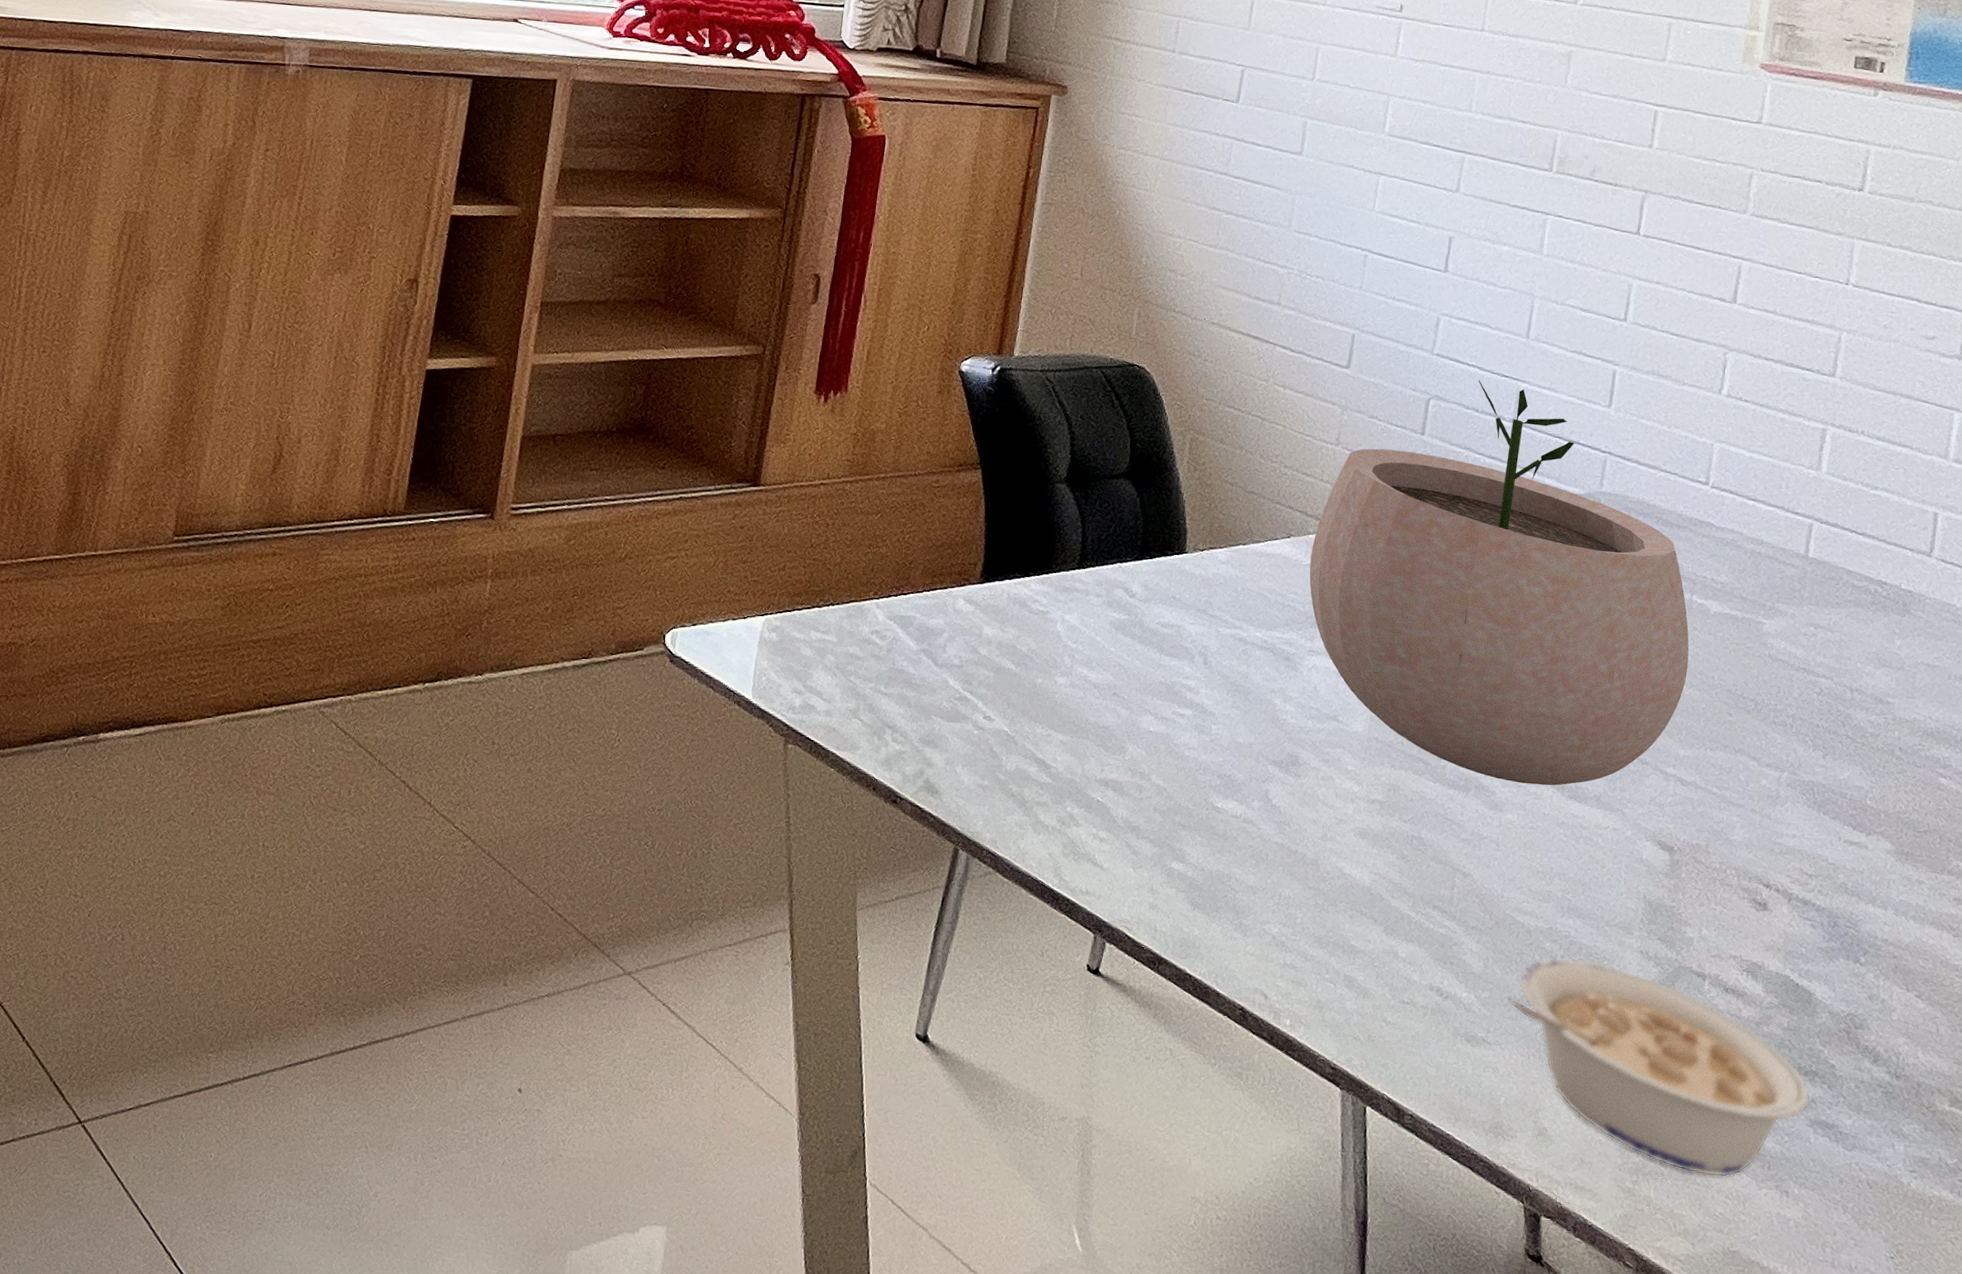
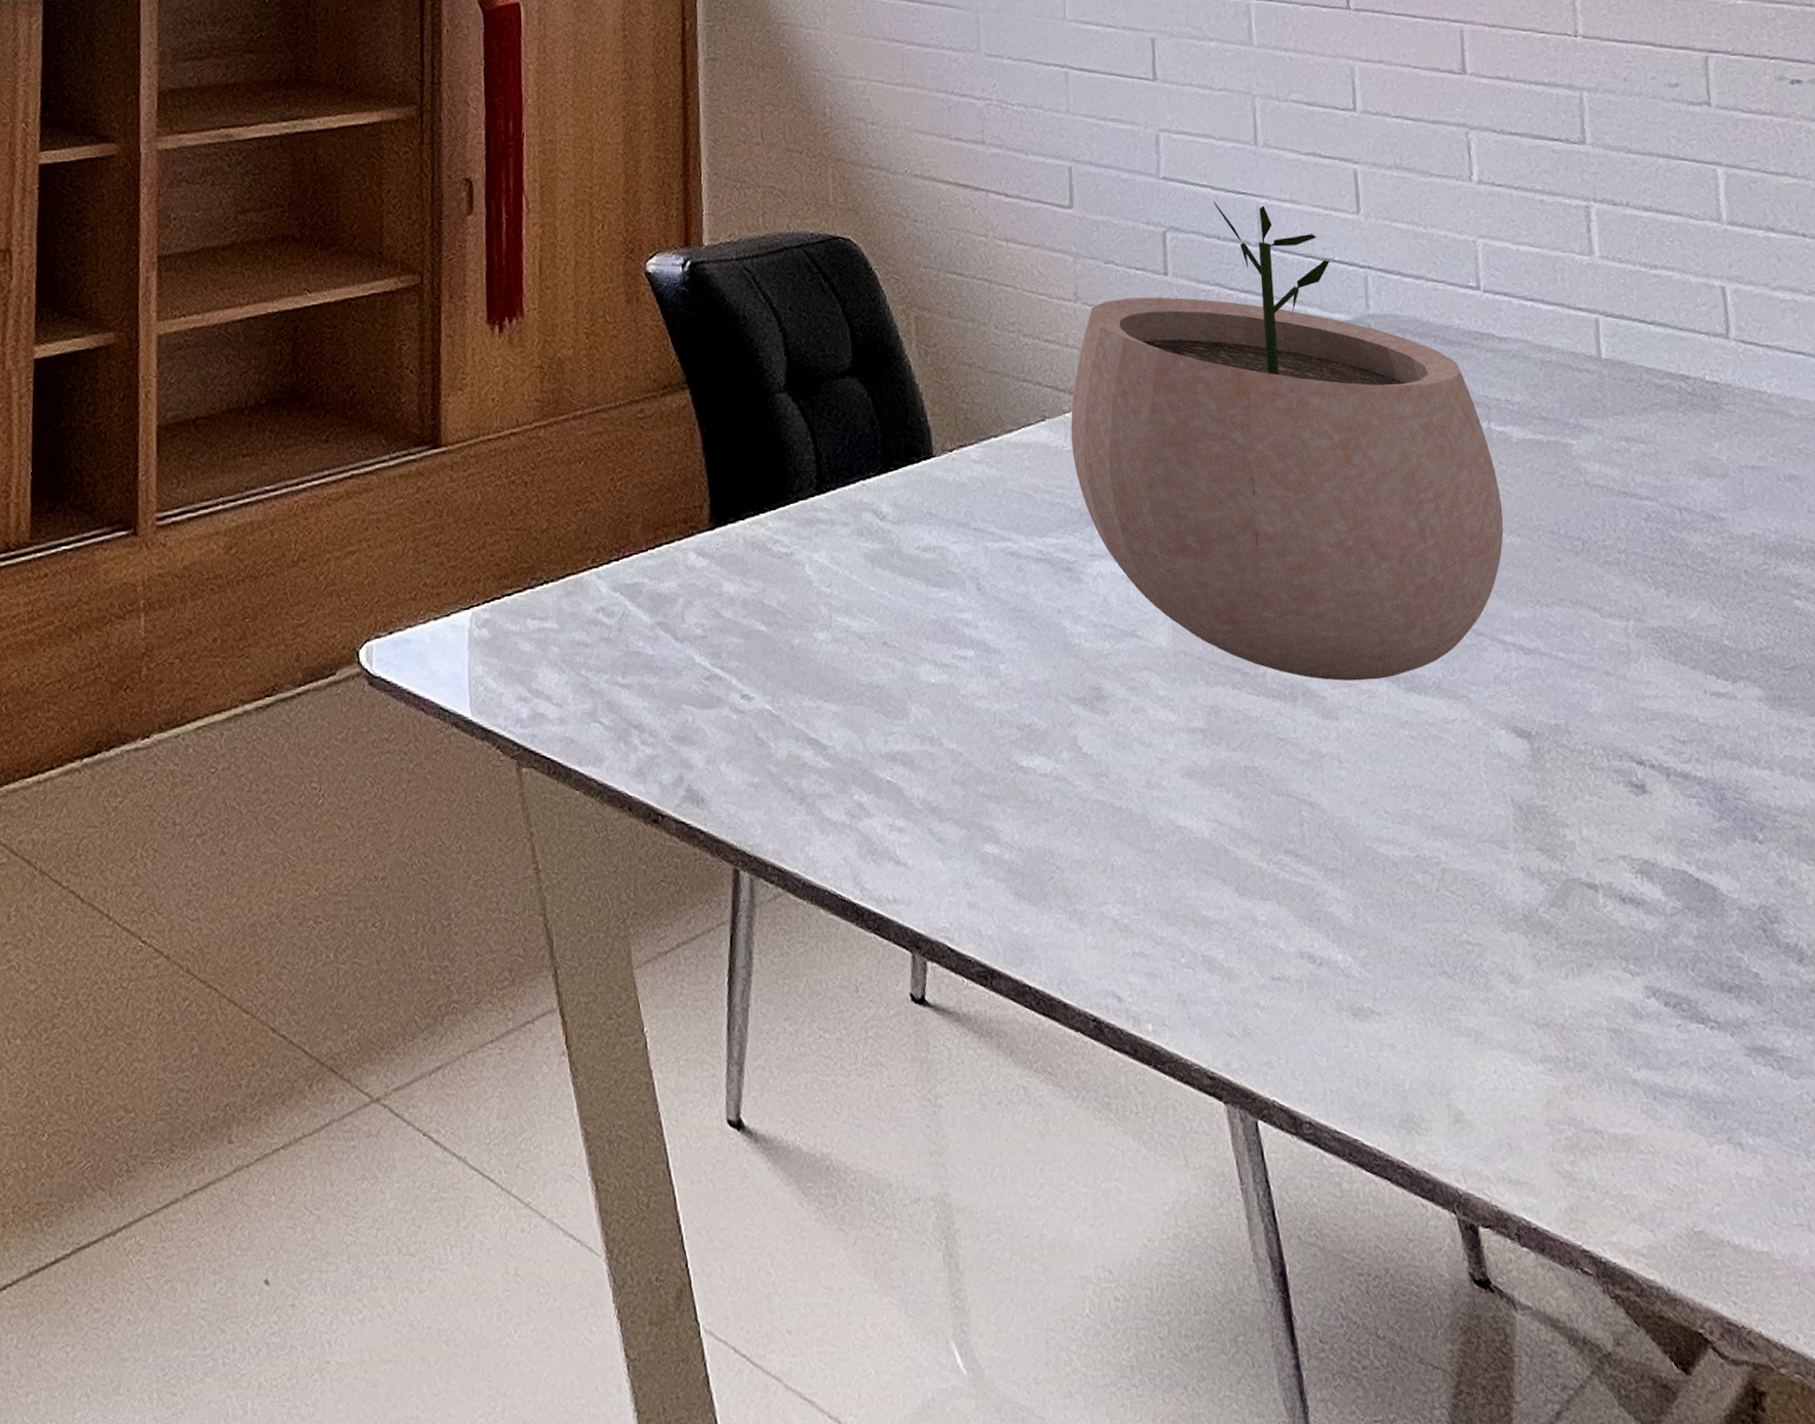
legume: present [1507,957,1811,1177] -> none [1388,889,1743,1140]

